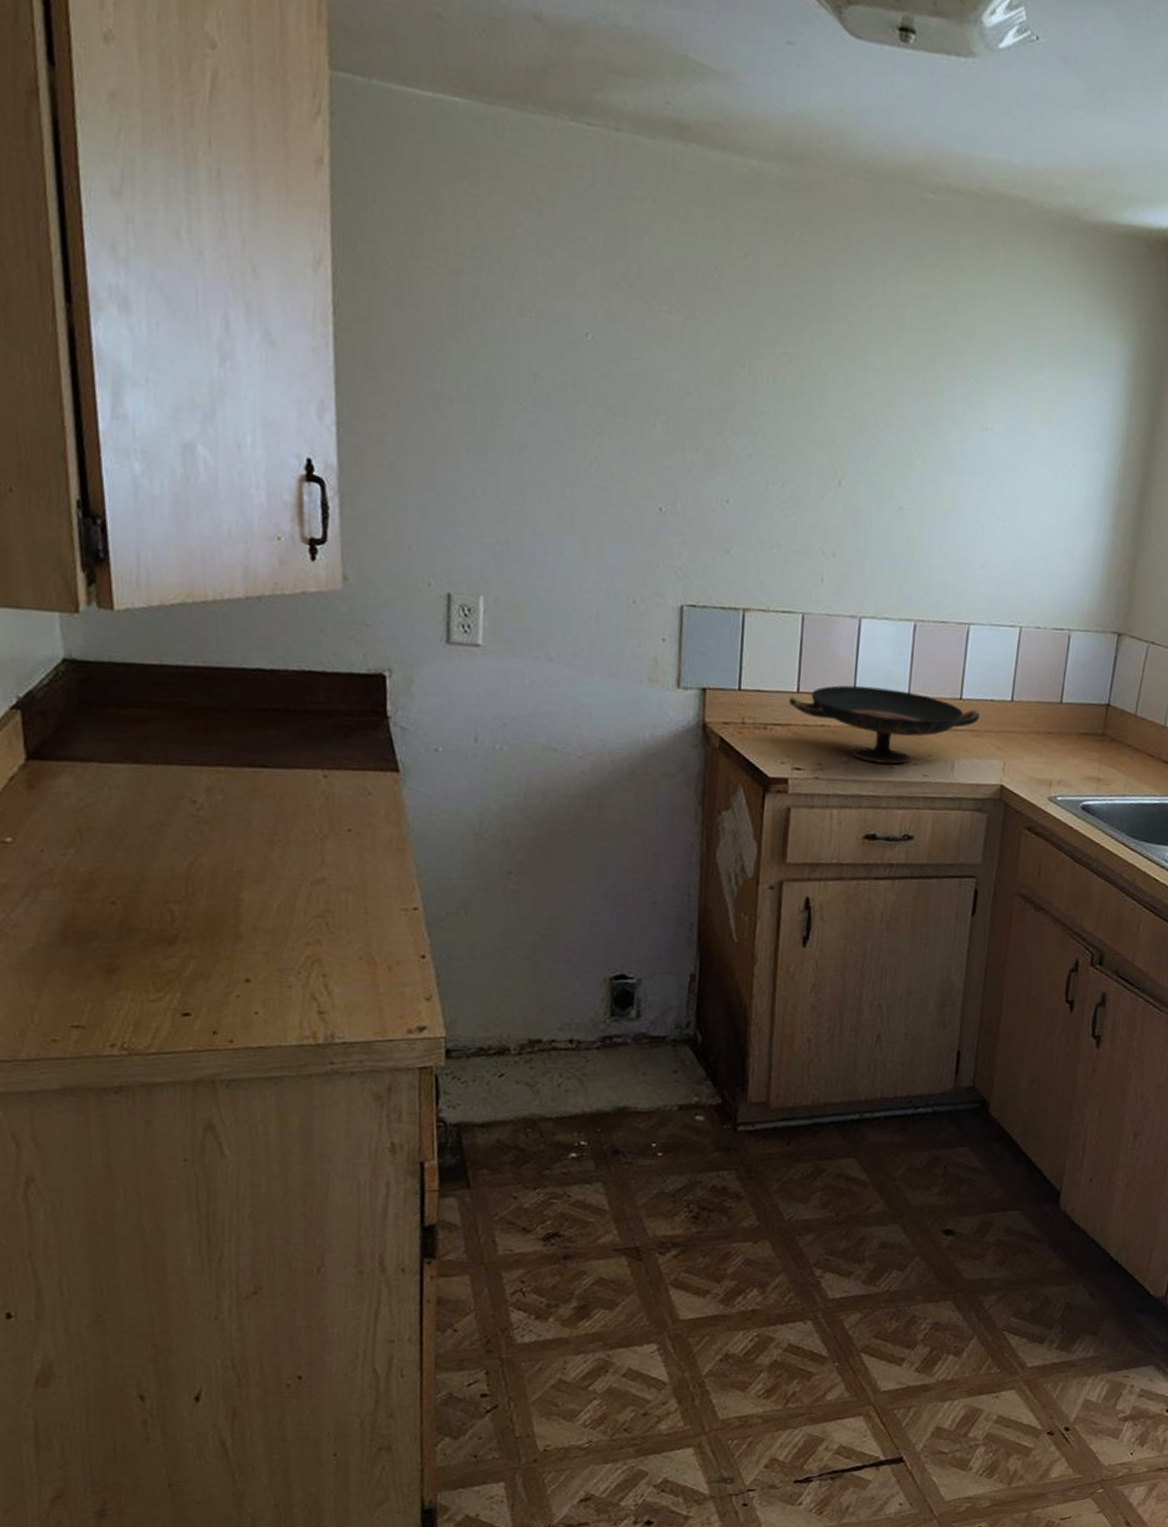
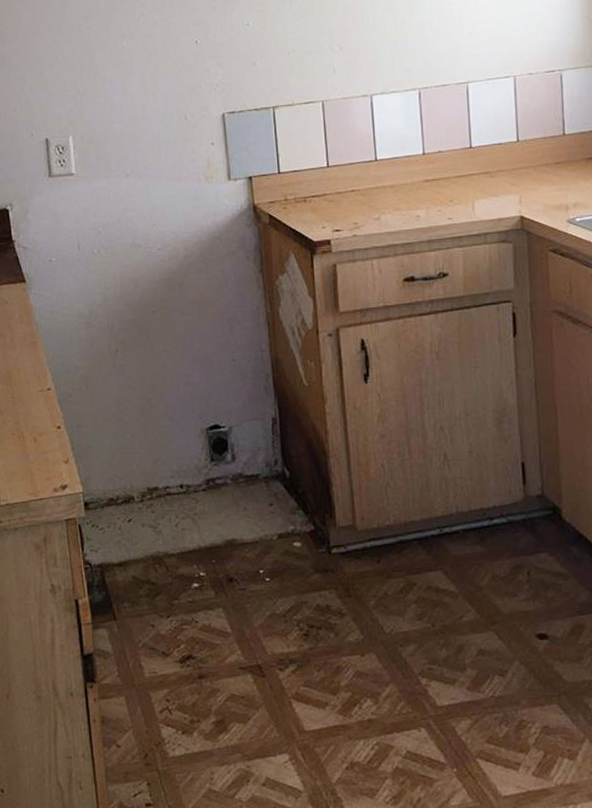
decorative bowl: present [789,685,980,764] -> none [322,149,490,215]

